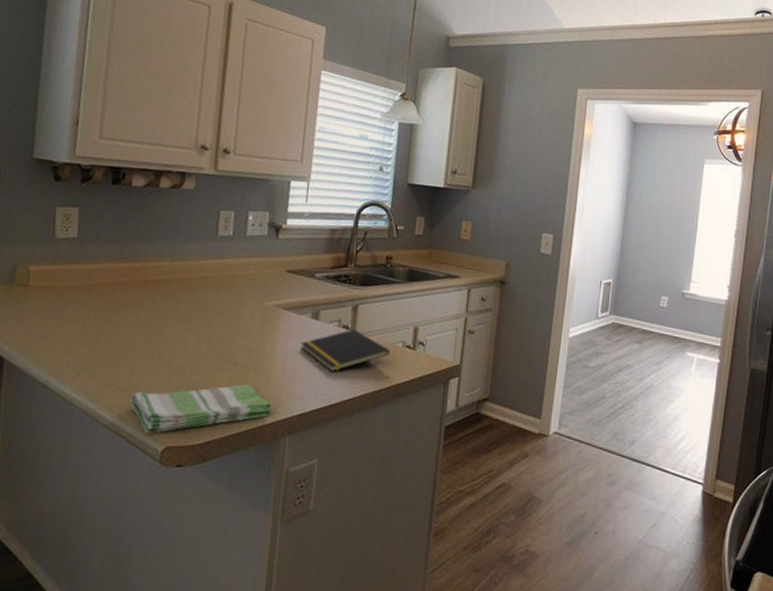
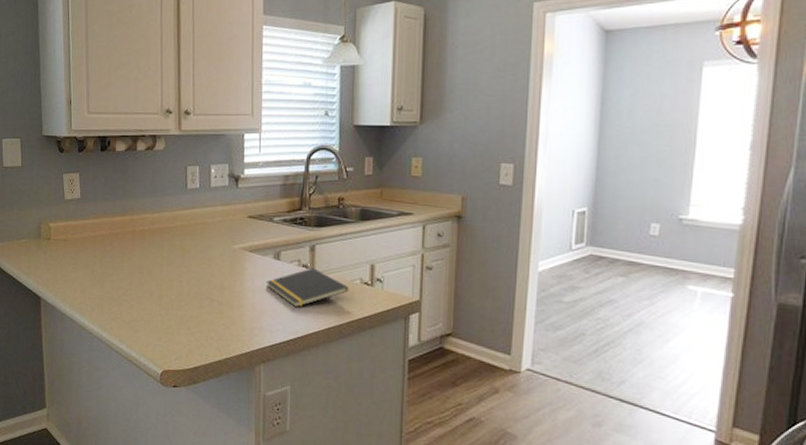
dish towel: present [130,384,272,434] -> none [133,318,246,359]

